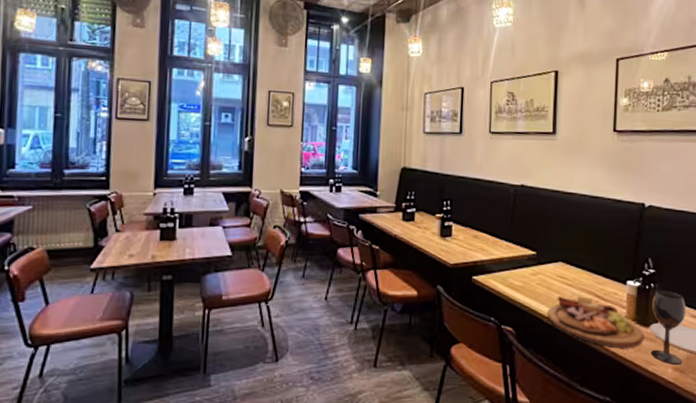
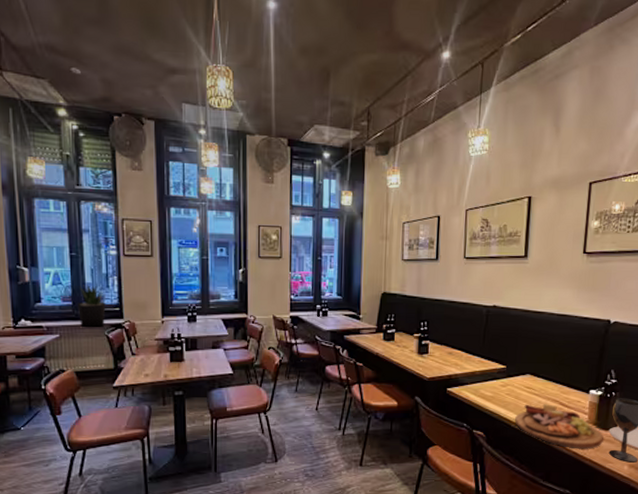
planter: none [57,150,91,200] -> present [77,285,106,328]

